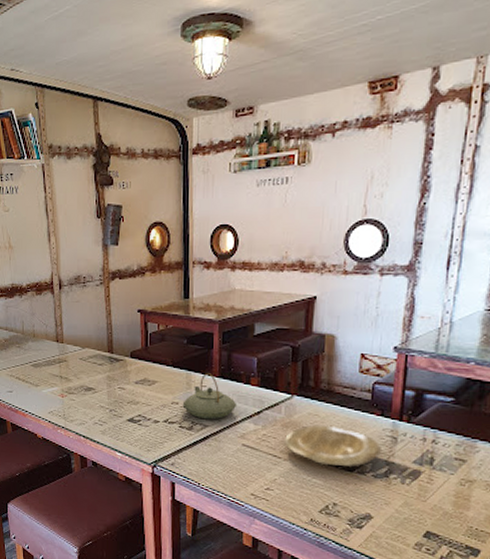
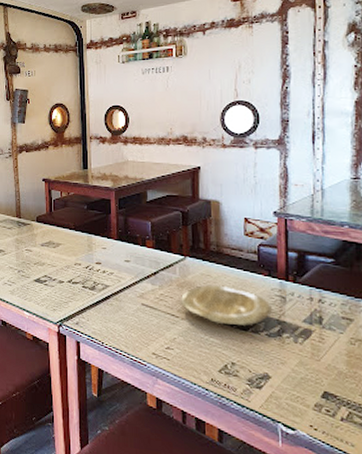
teapot: present [182,372,237,420] -> none [85,235,135,280]

